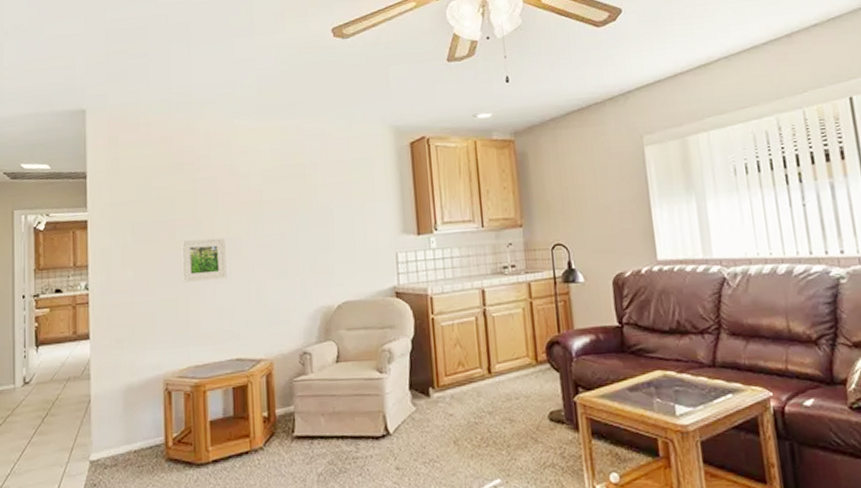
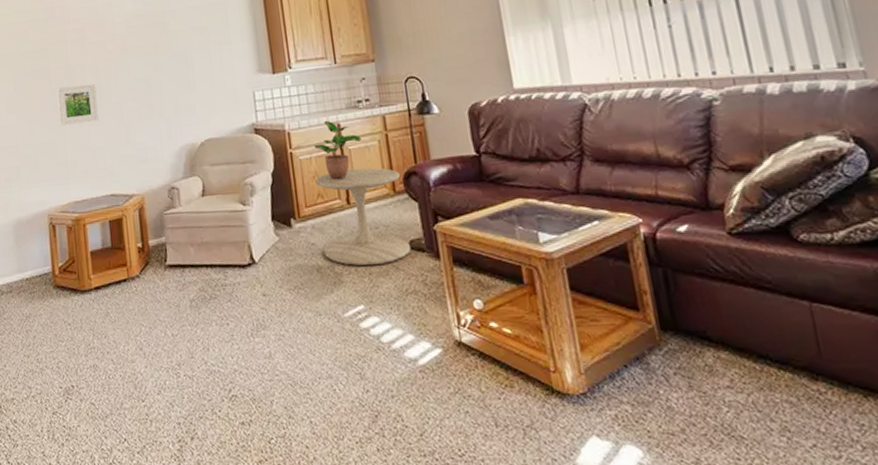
potted plant: none [457,285,506,347] -> present [314,120,362,179]
side table: none [457,336,551,438] -> present [315,168,412,266]

